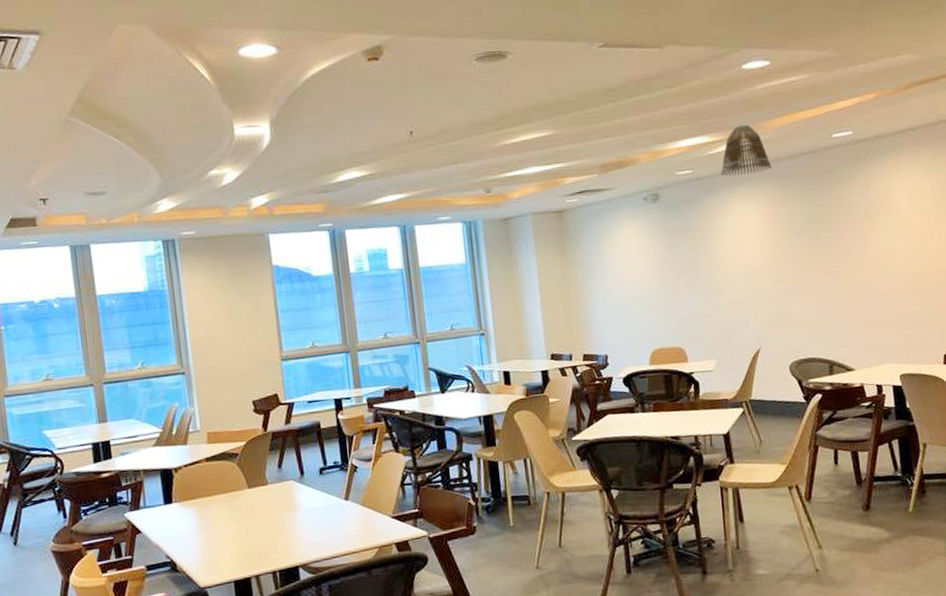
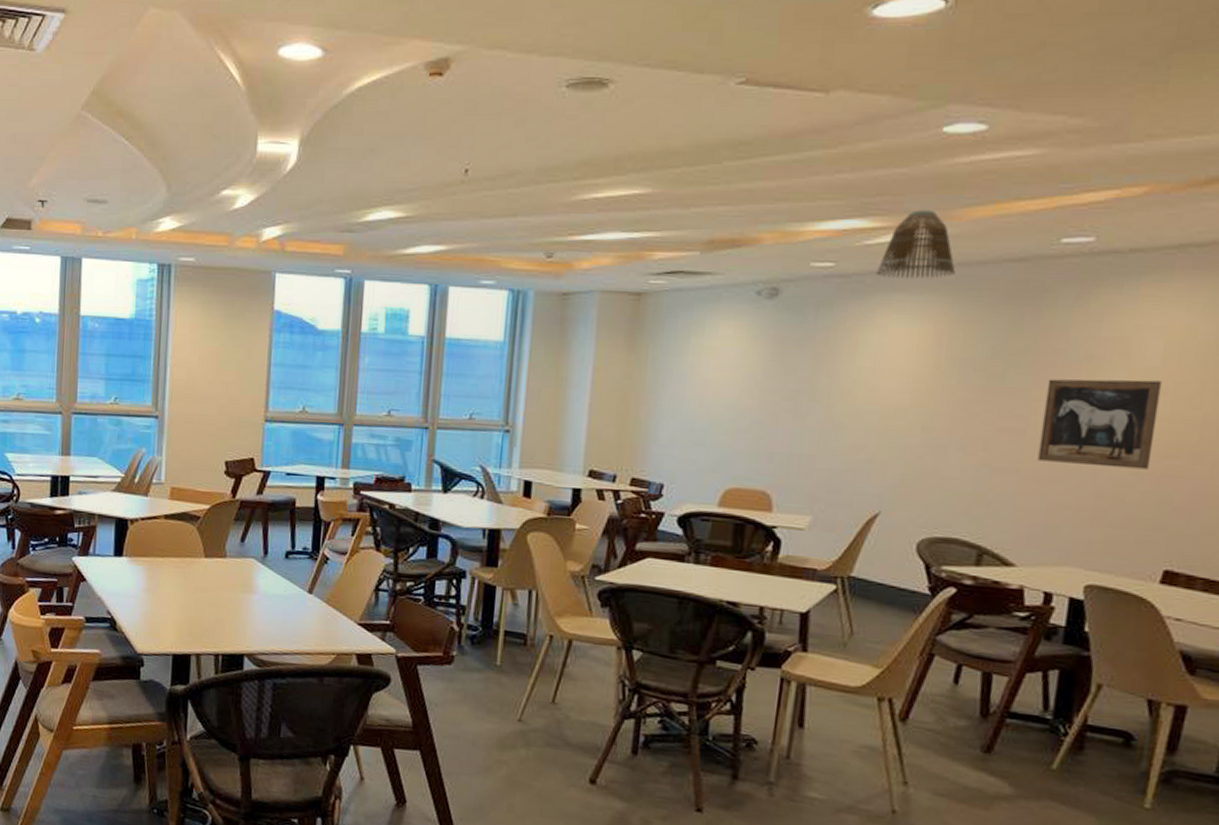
wall art: none [846,224,920,292] -> present [1037,379,1163,470]

